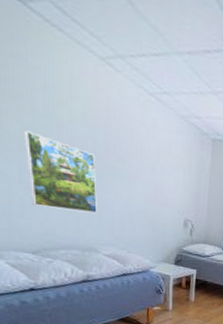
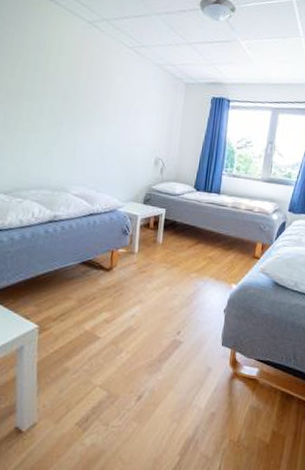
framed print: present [23,130,97,214] -> none [11,83,75,155]

